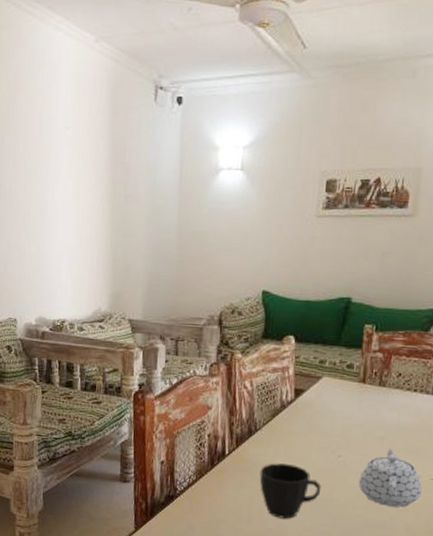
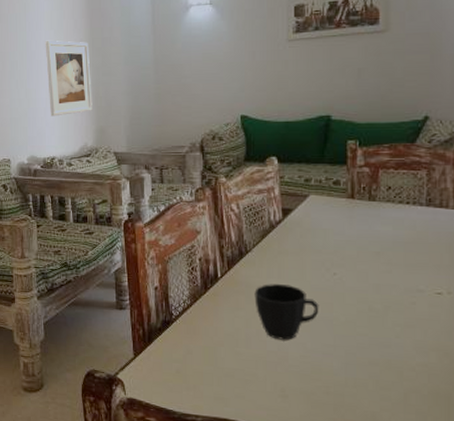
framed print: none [62,192,110,277] -> present [45,40,92,117]
teapot: present [358,449,422,508] -> none [358,264,427,324]

